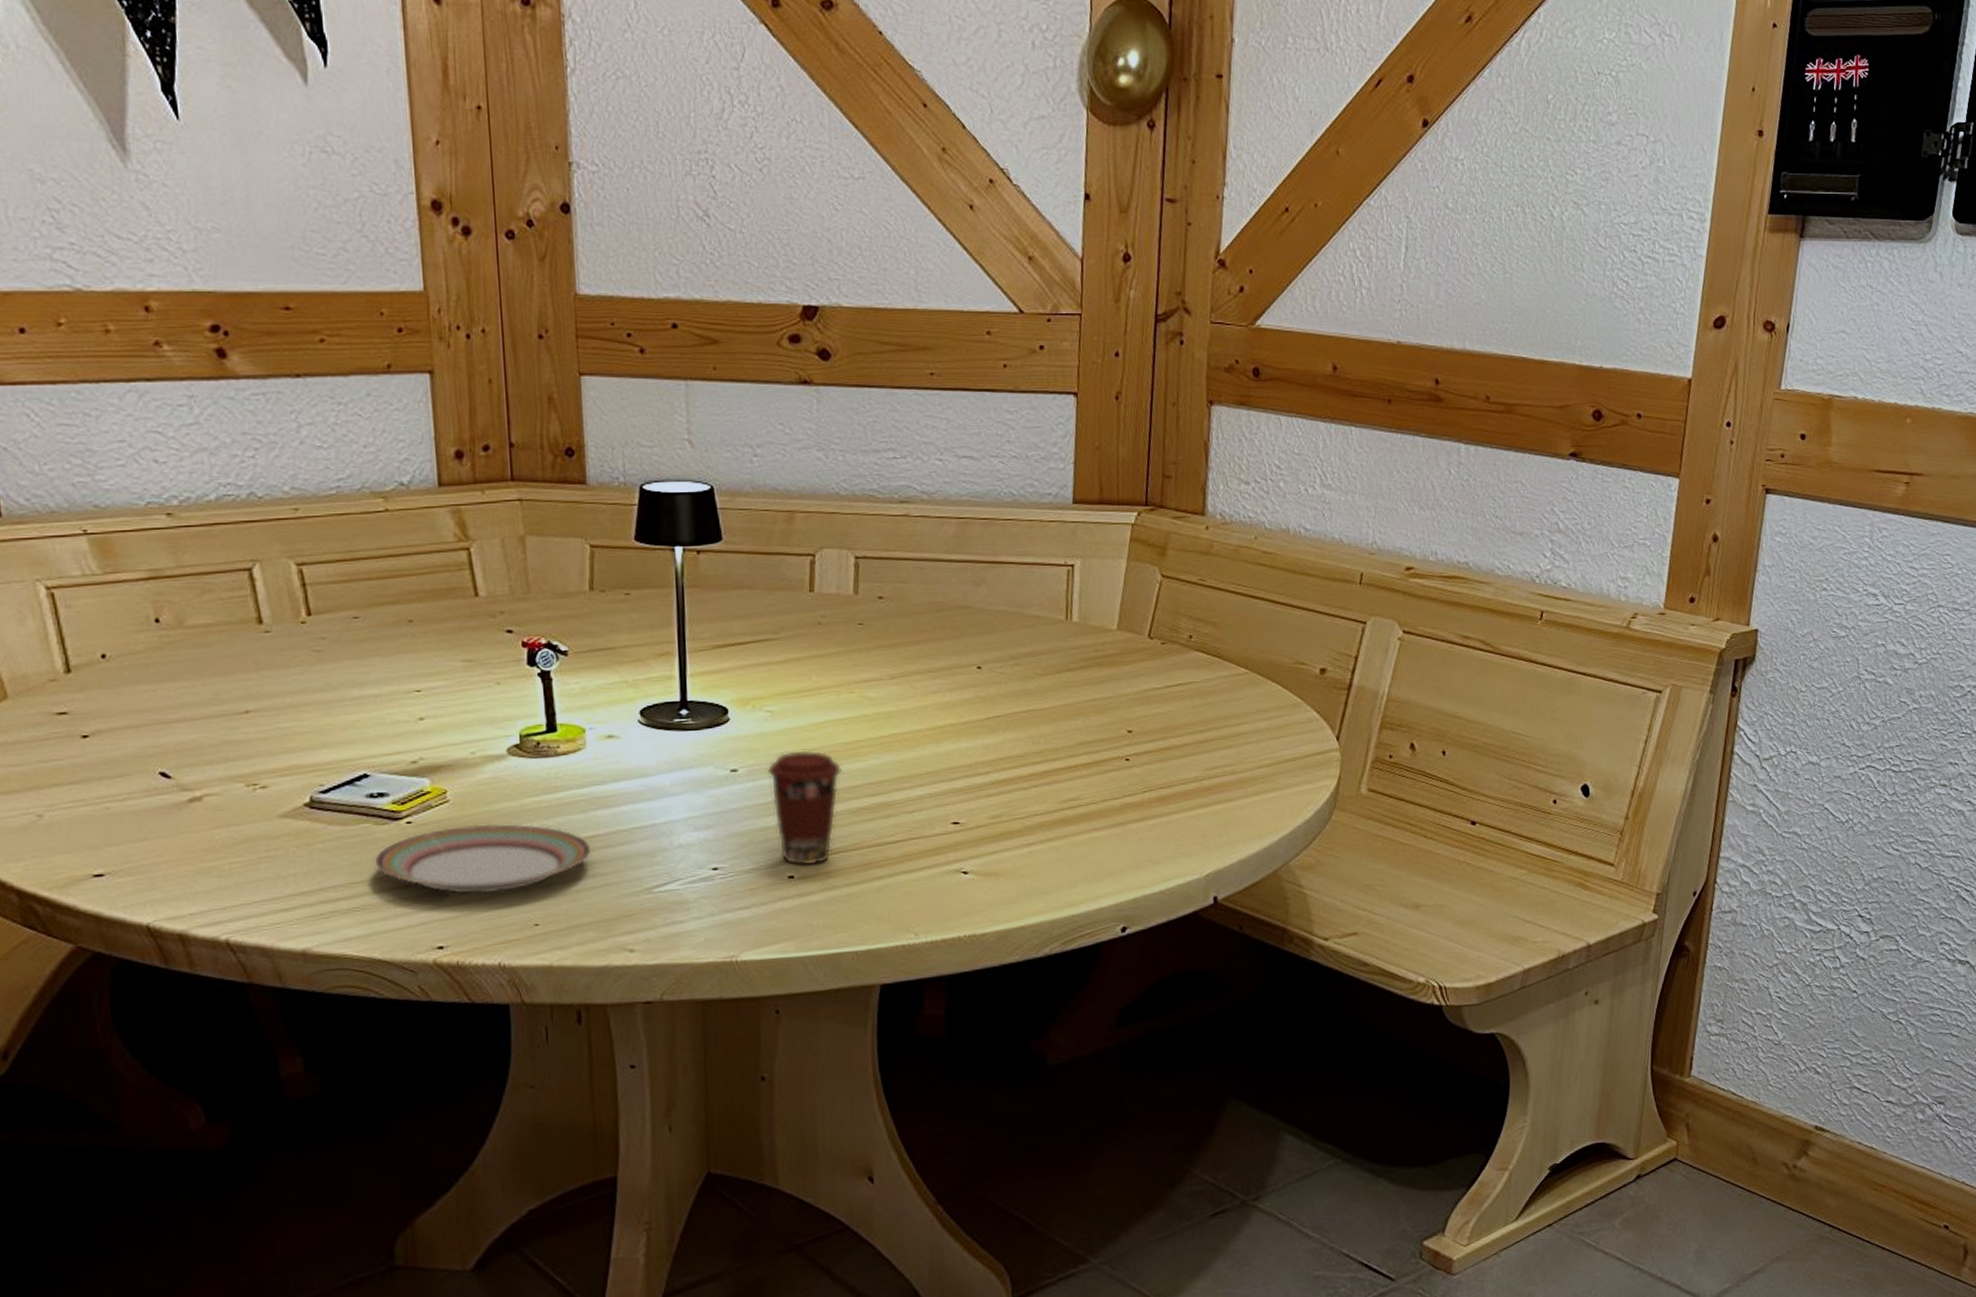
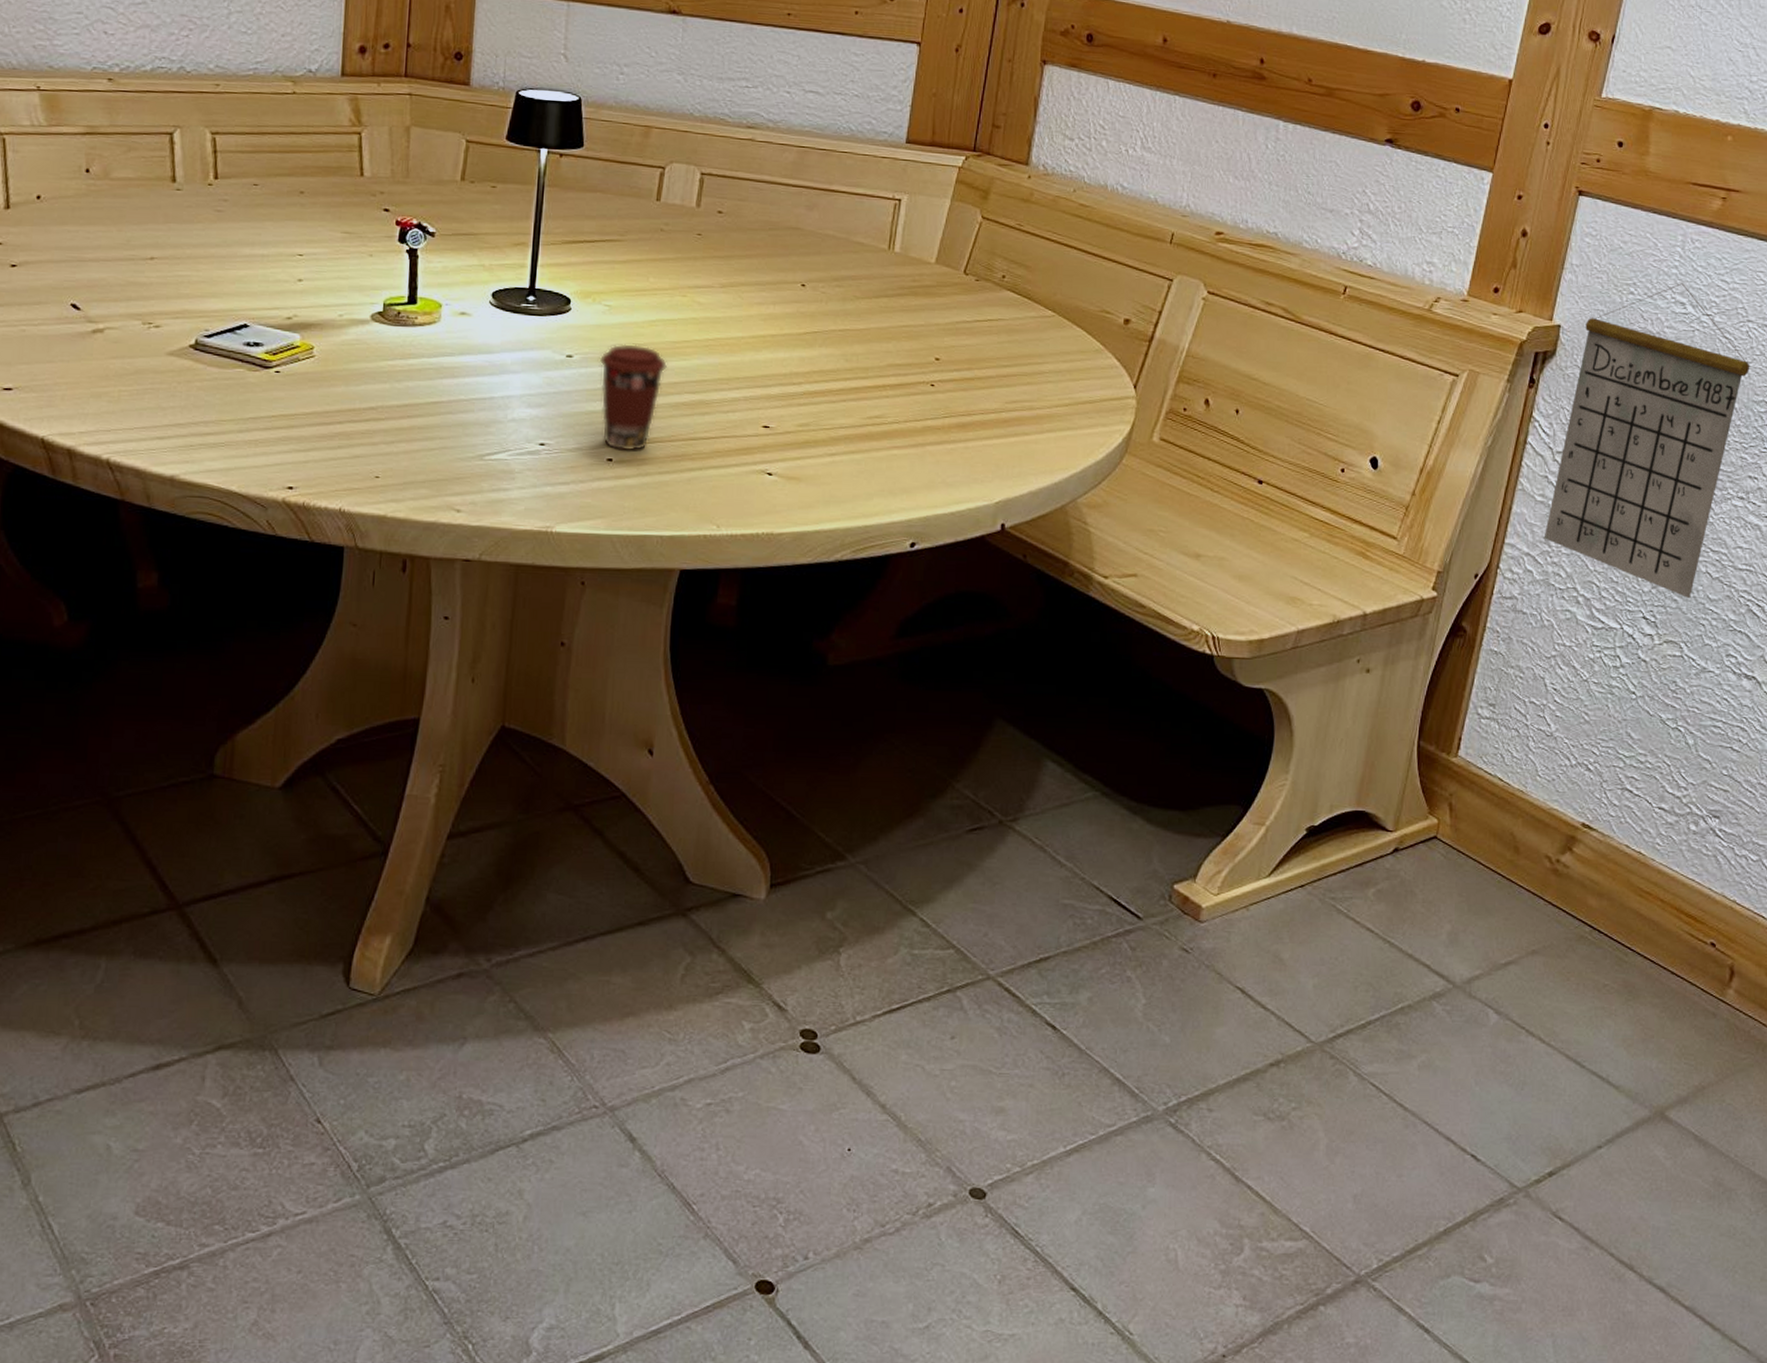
plate: present [374,823,592,894] -> none [243,380,434,444]
calendar: none [1757,574,1944,892] -> present [1543,283,1750,599]

